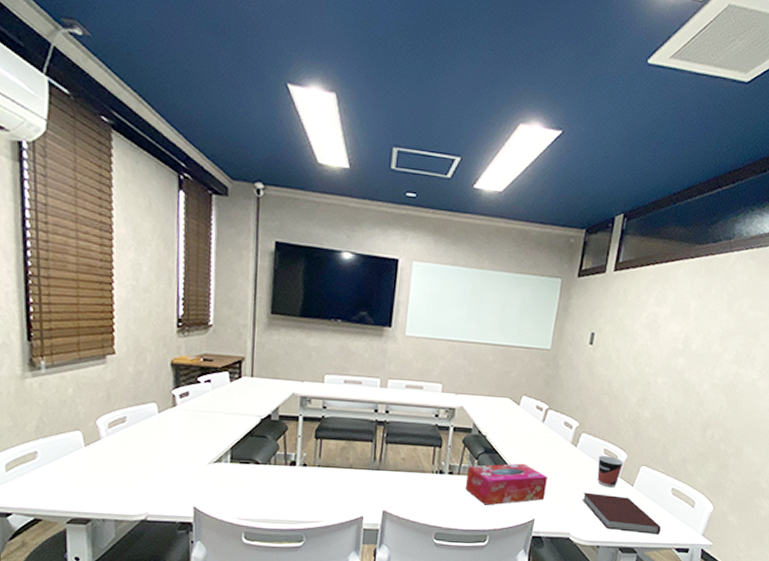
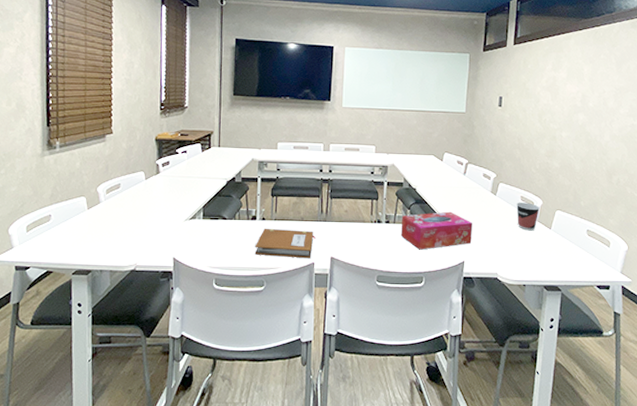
notebook: none [292,475,366,512] -> present [254,228,315,259]
notebook: present [582,492,661,535] -> none [505,236,581,273]

